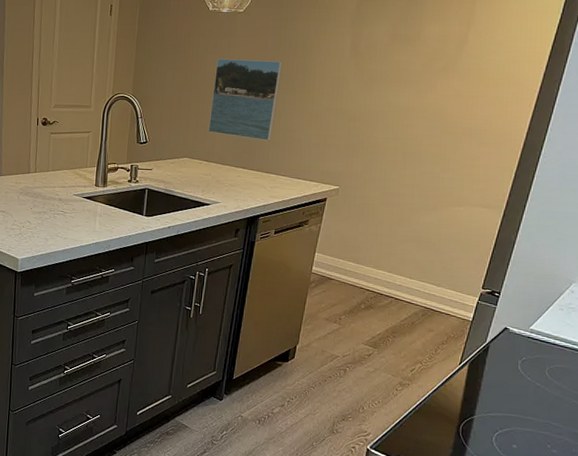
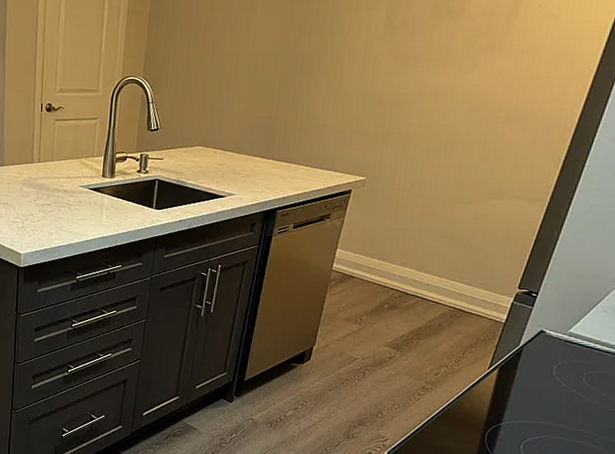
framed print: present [208,58,283,141] -> none [224,36,309,128]

